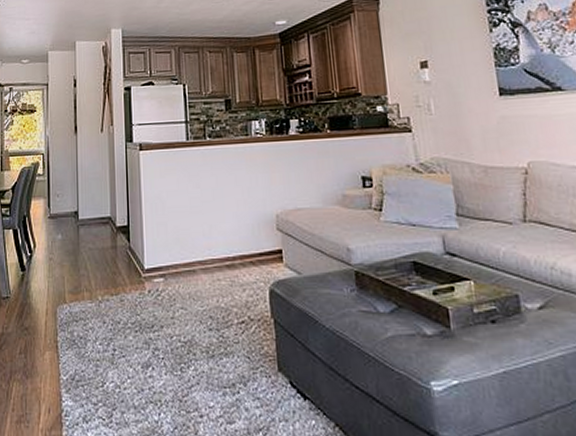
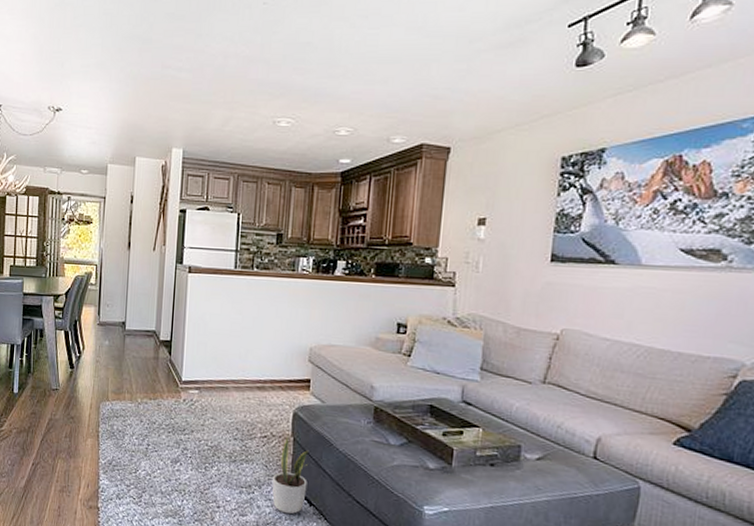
potted plant: none [257,316,298,414] -> present [272,434,310,514]

